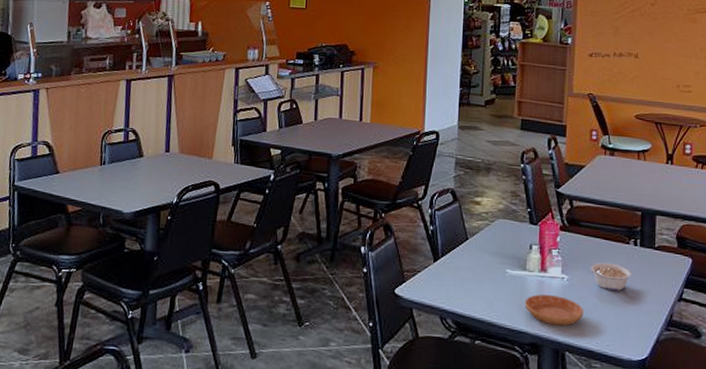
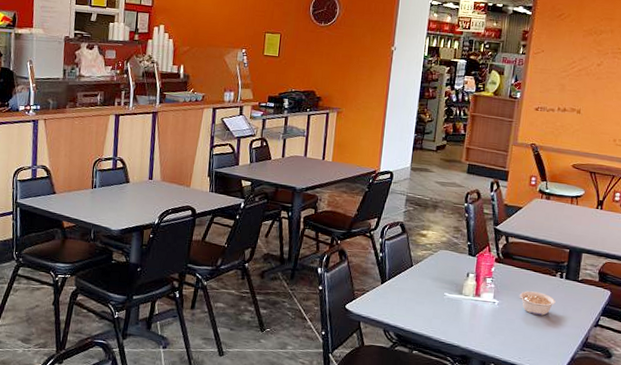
saucer: present [524,294,584,327] -> none [458,315,511,343]

